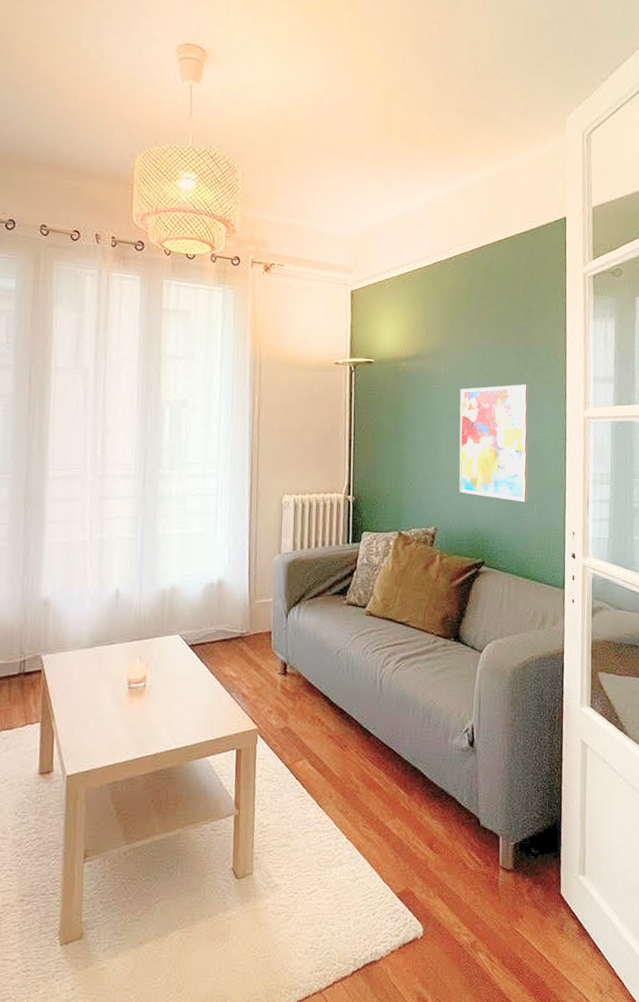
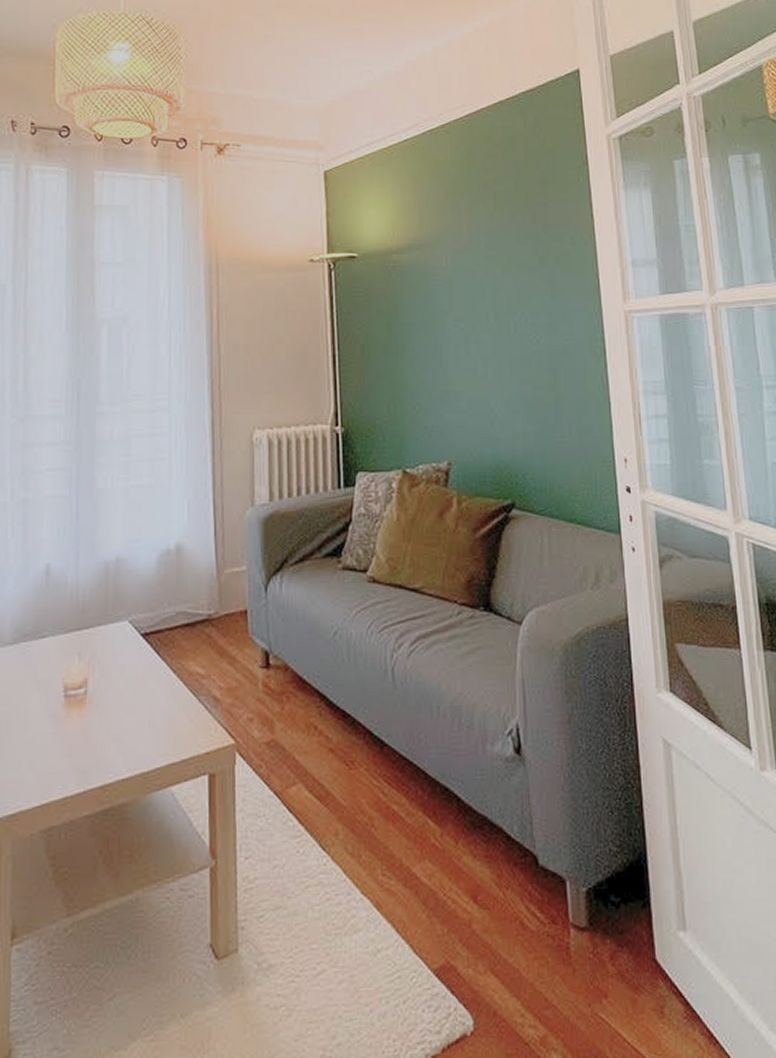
wall art: present [459,384,530,503] -> none [466,274,565,424]

